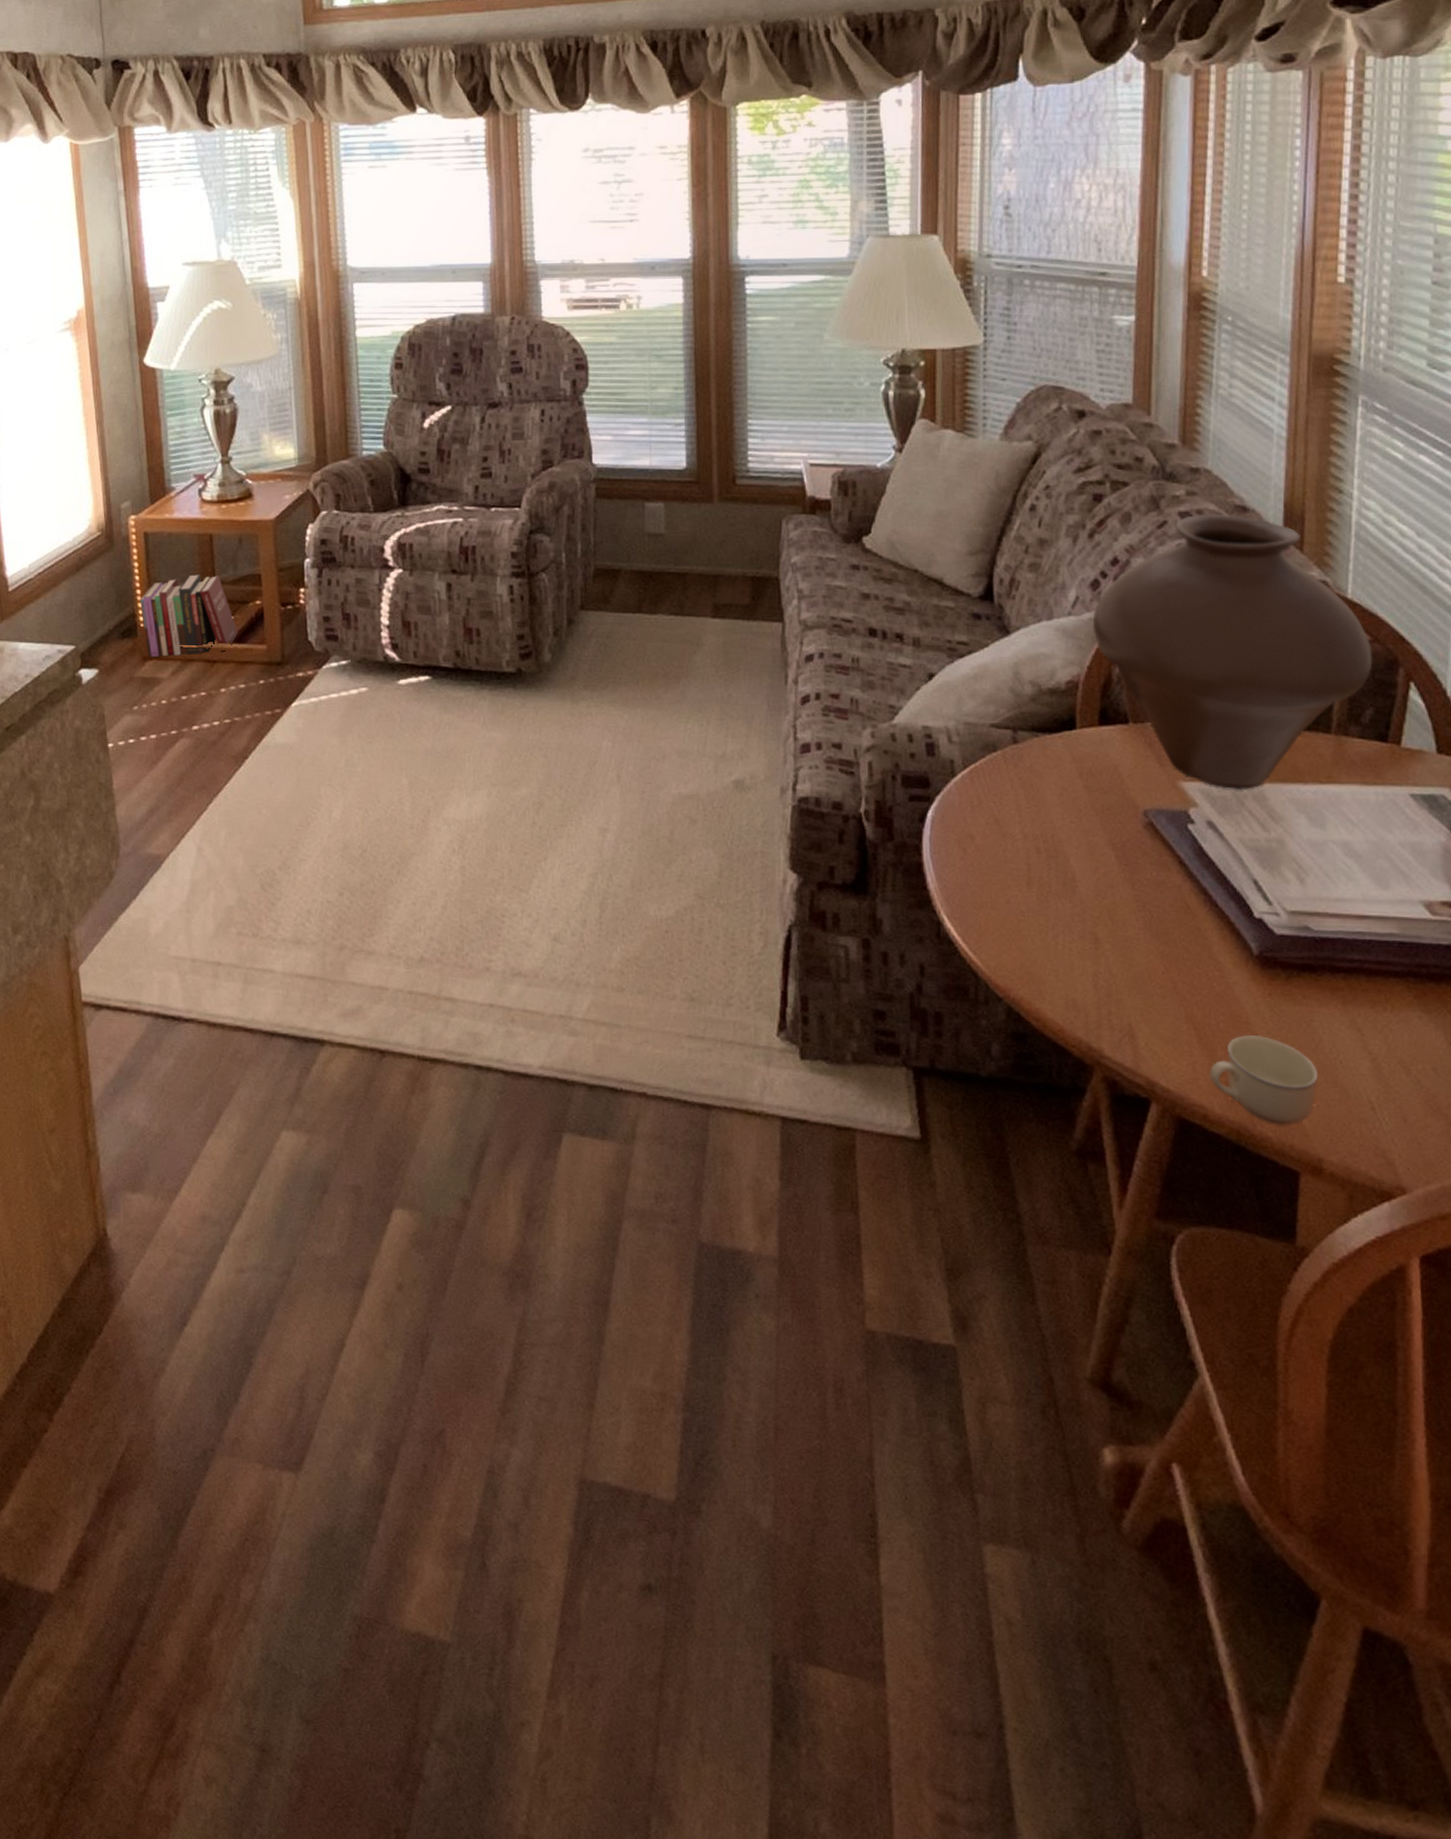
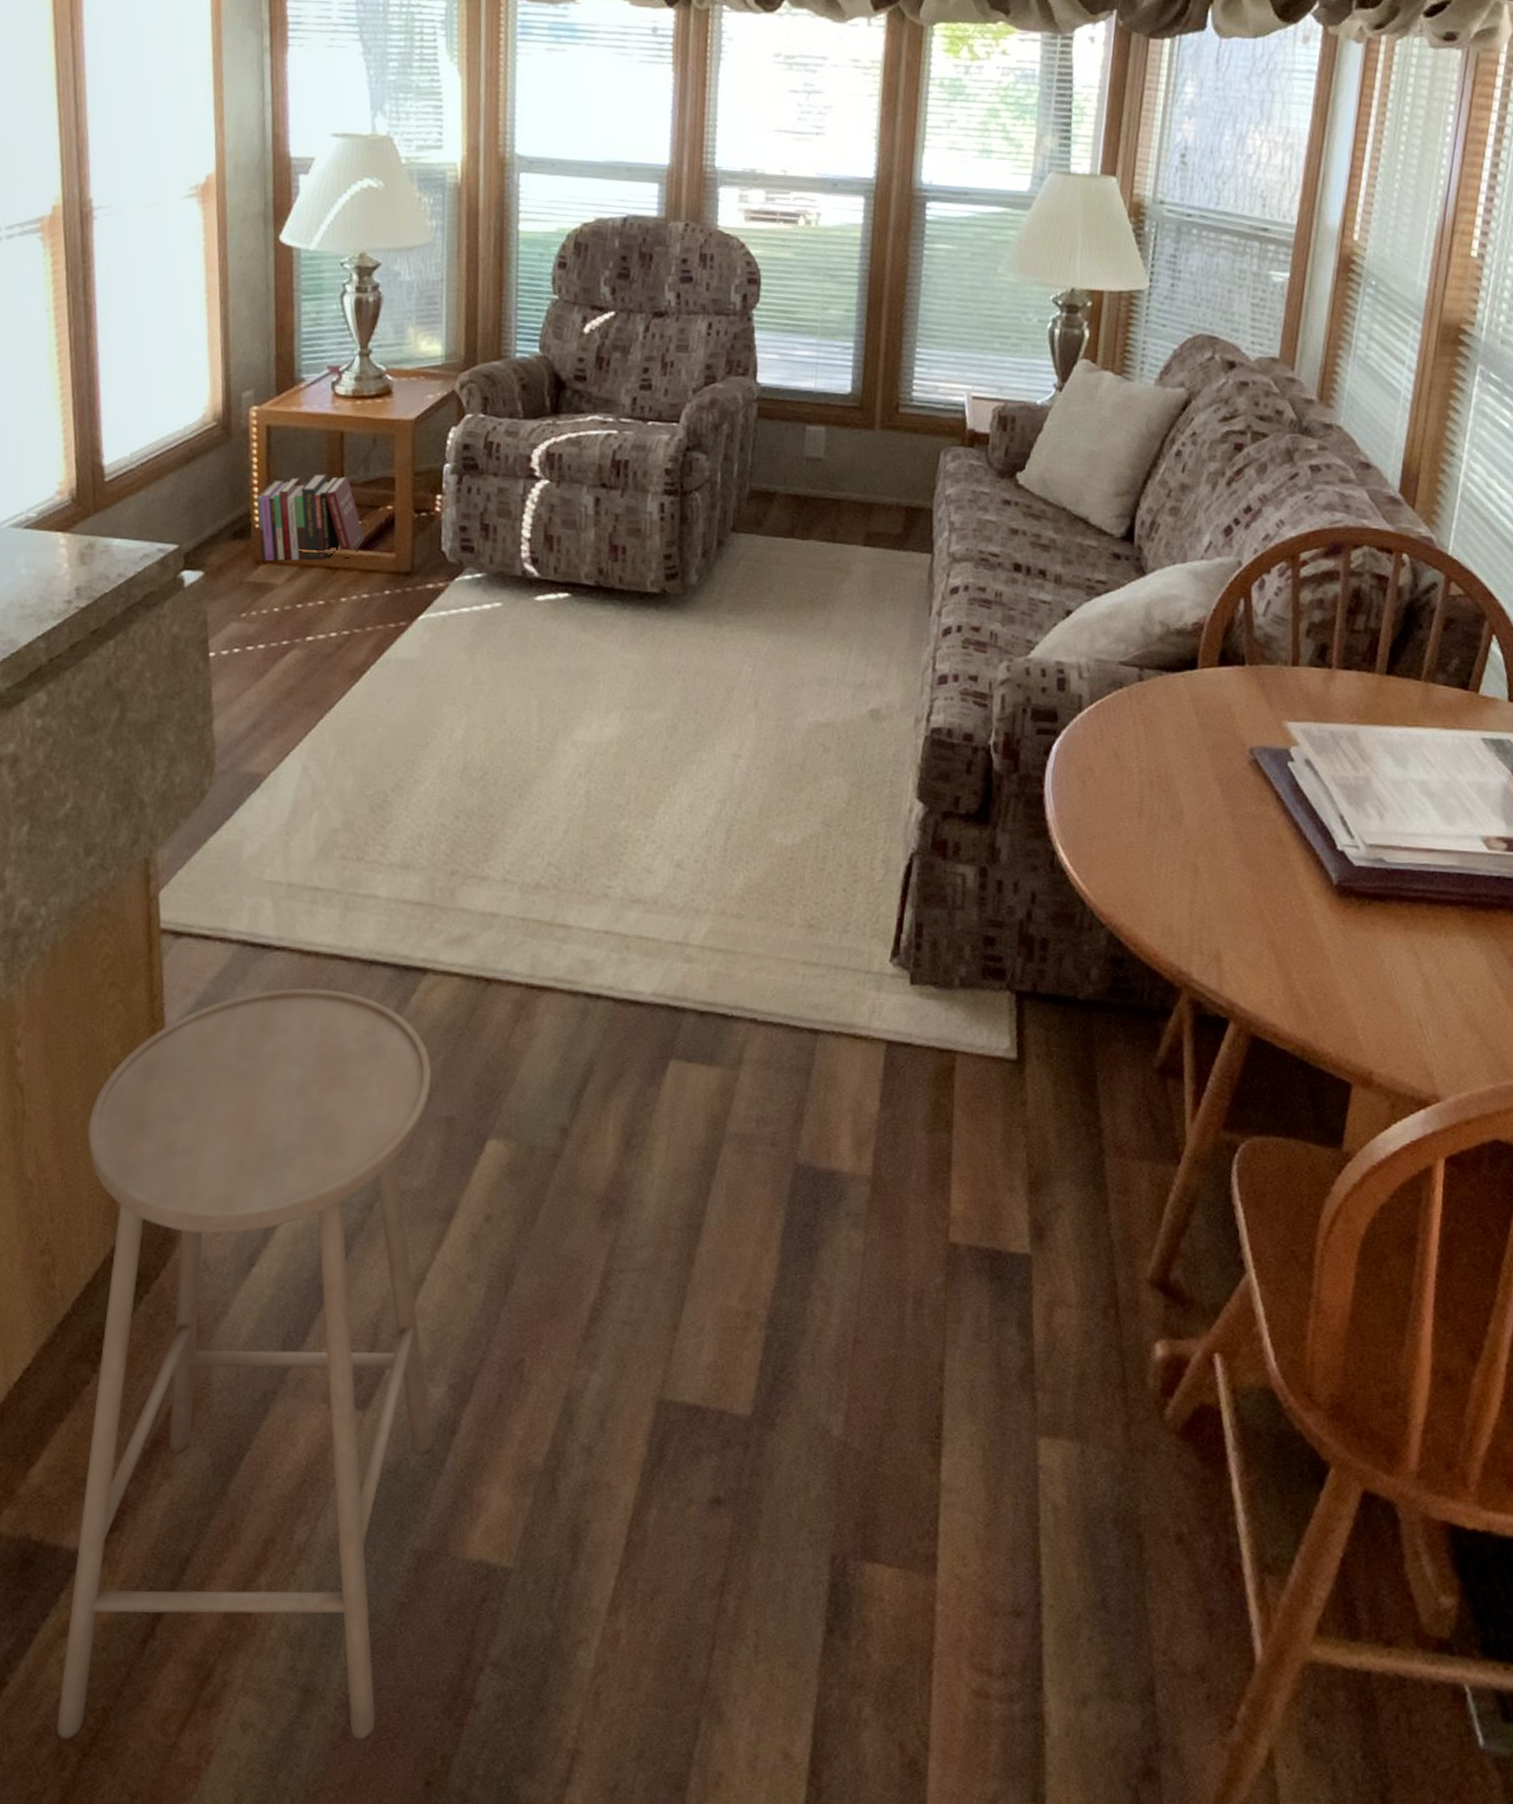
stool: none [31,1058,364,1805] -> present [57,988,433,1740]
vase: present [1092,515,1373,791] -> none [1221,469,1464,731]
cup: present [1208,1035,1319,1125] -> none [1282,959,1378,1041]

